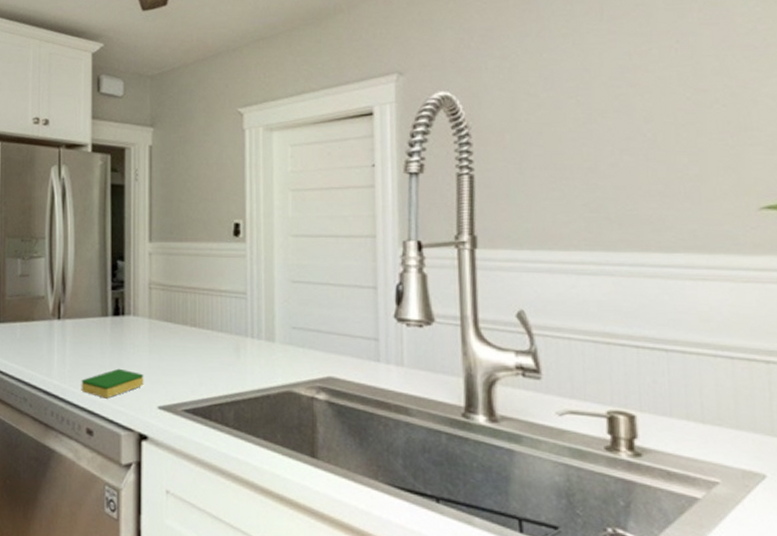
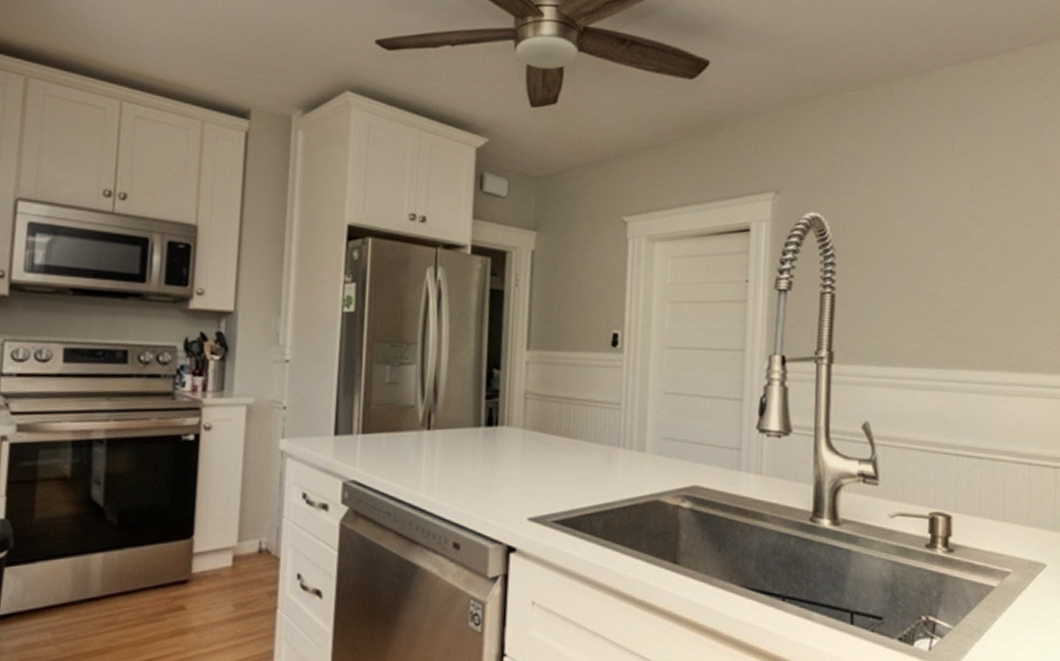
dish sponge: present [81,368,144,399] -> none [449,480,515,511]

